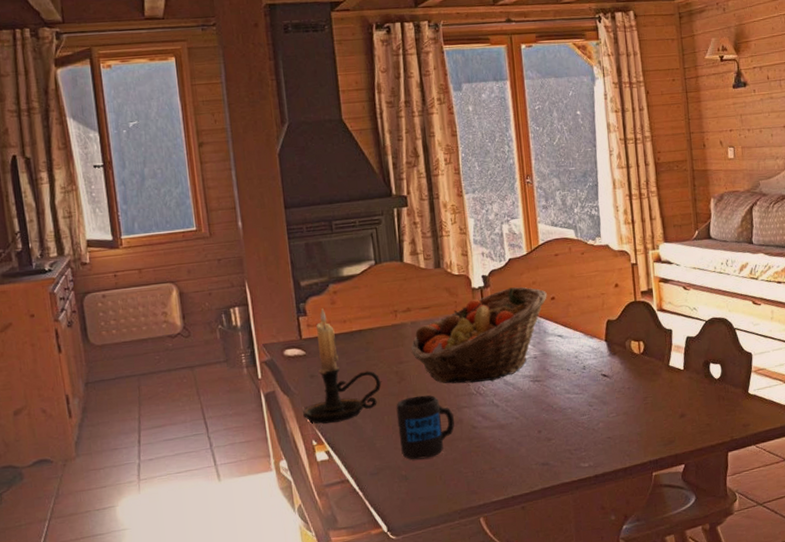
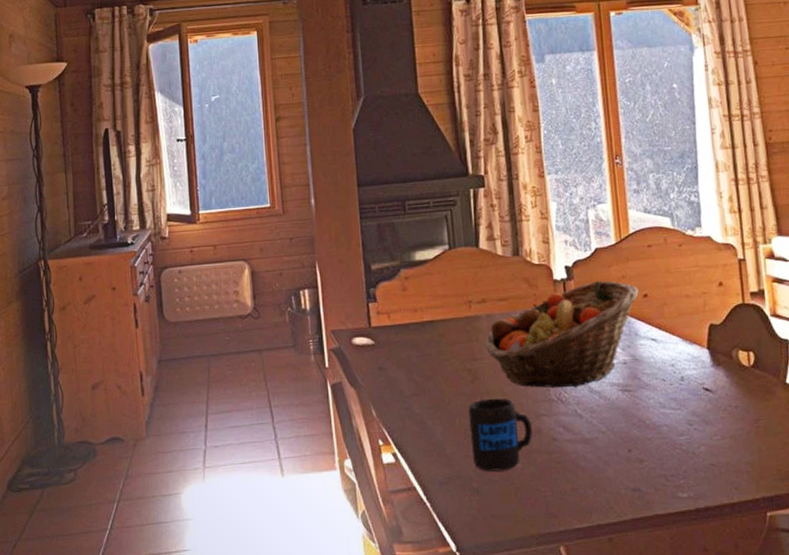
candle holder: present [303,307,381,424] -> none [370,294,453,422]

